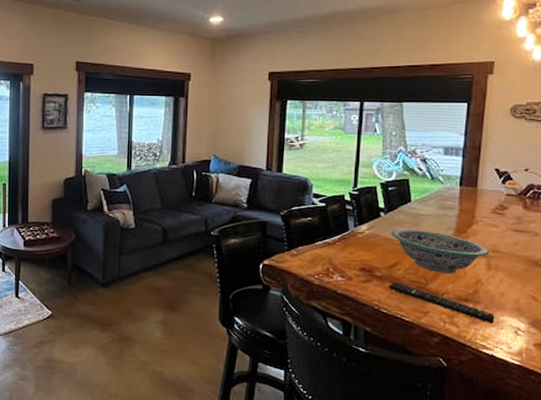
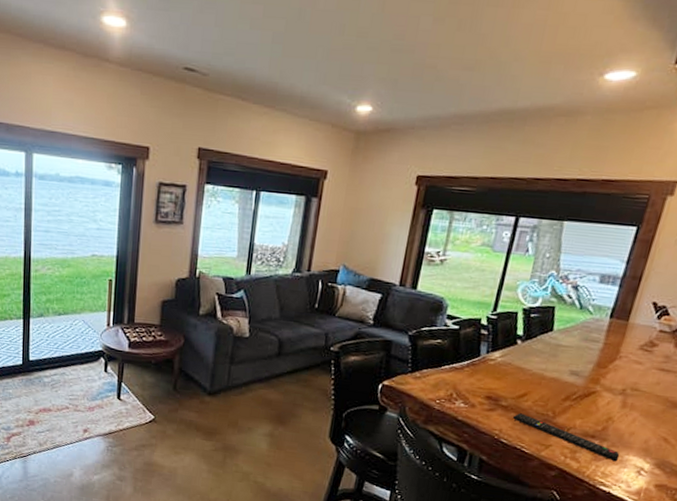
decorative bowl: present [390,228,489,274] -> none [524,358,628,409]

